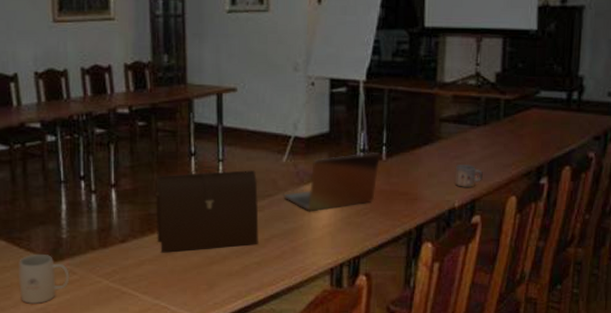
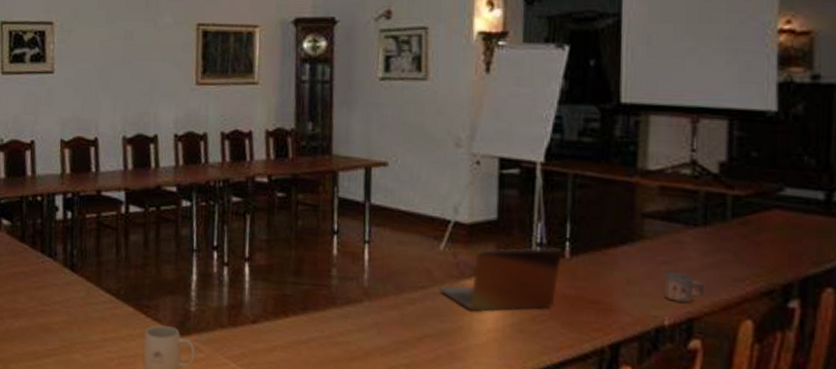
briefcase: present [156,166,259,253] -> none [291,247,410,344]

